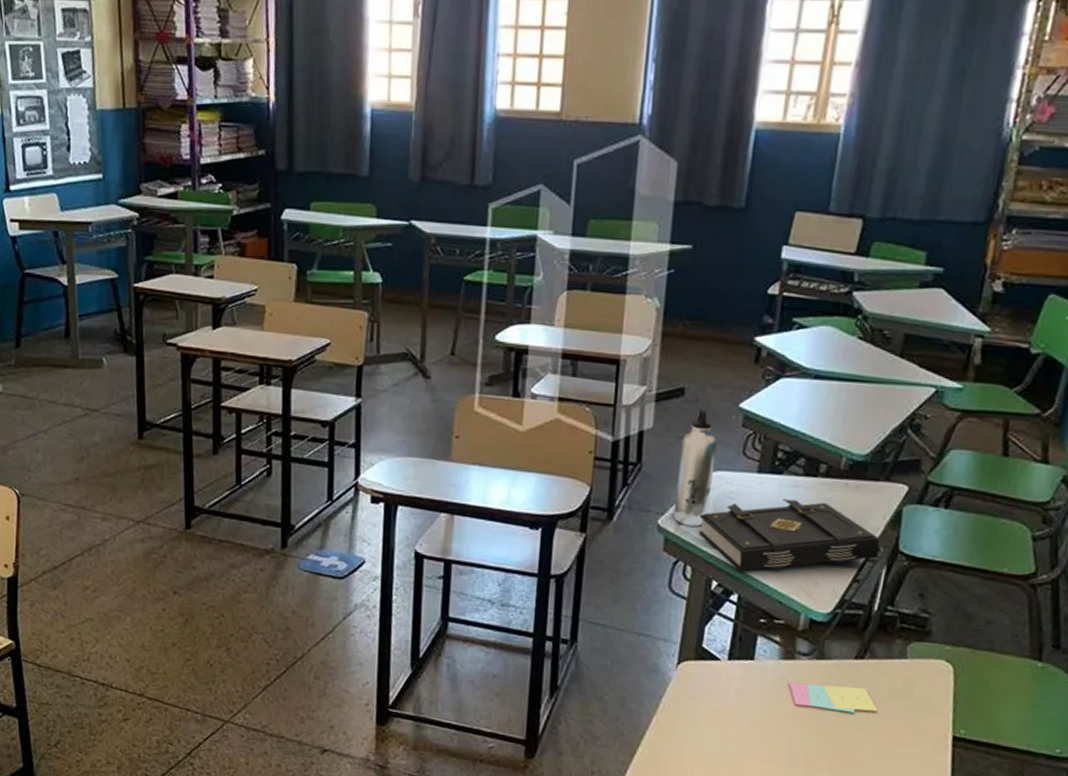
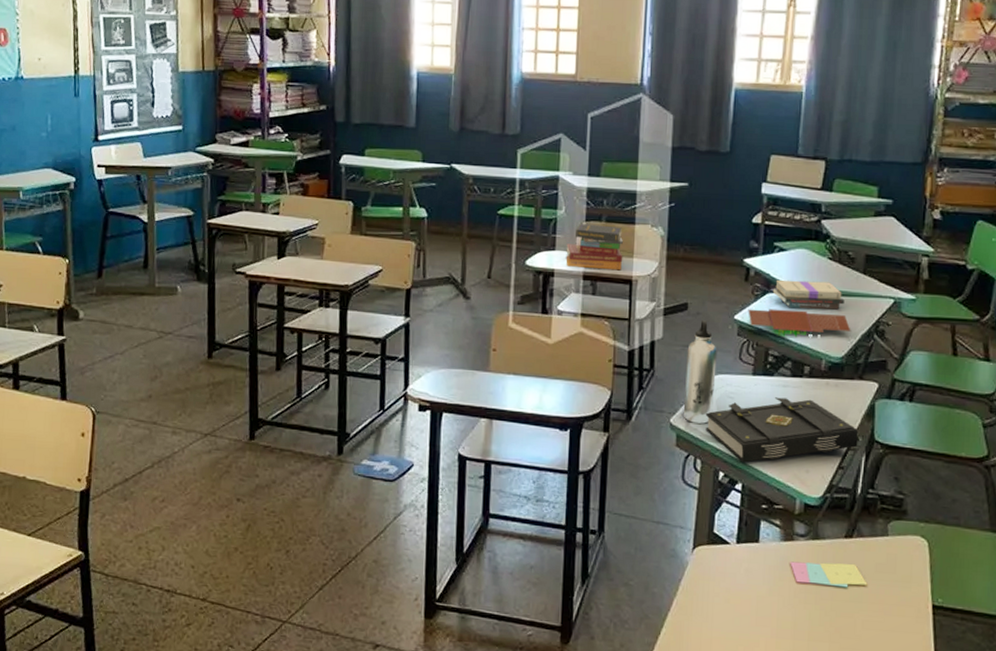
books: none [542,291,611,349] -> present [566,223,623,271]
papers: none [756,396,880,430] -> present [748,308,851,337]
books: none [787,362,875,399] -> present [772,280,845,310]

